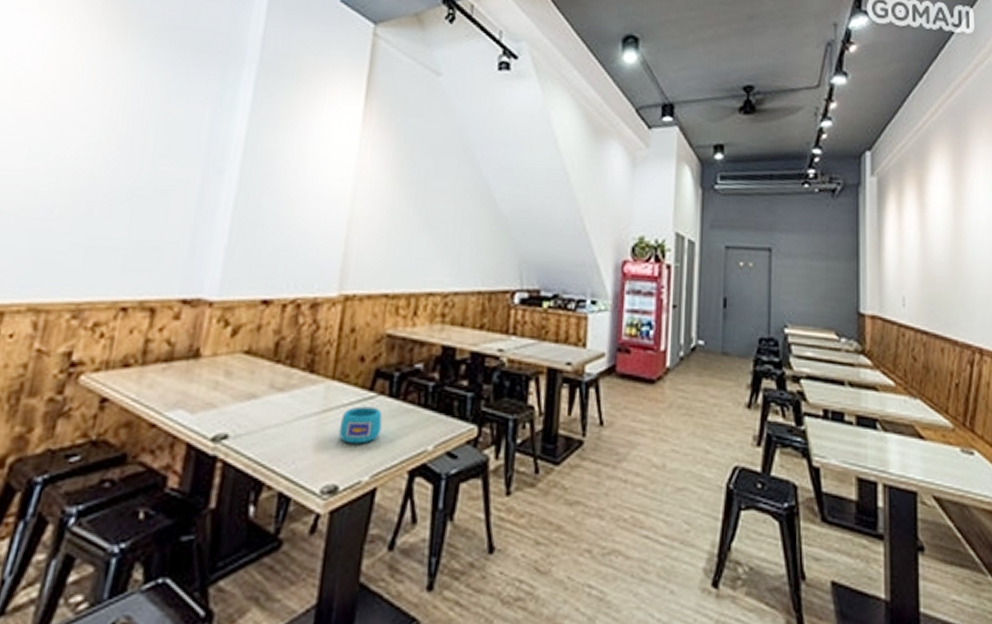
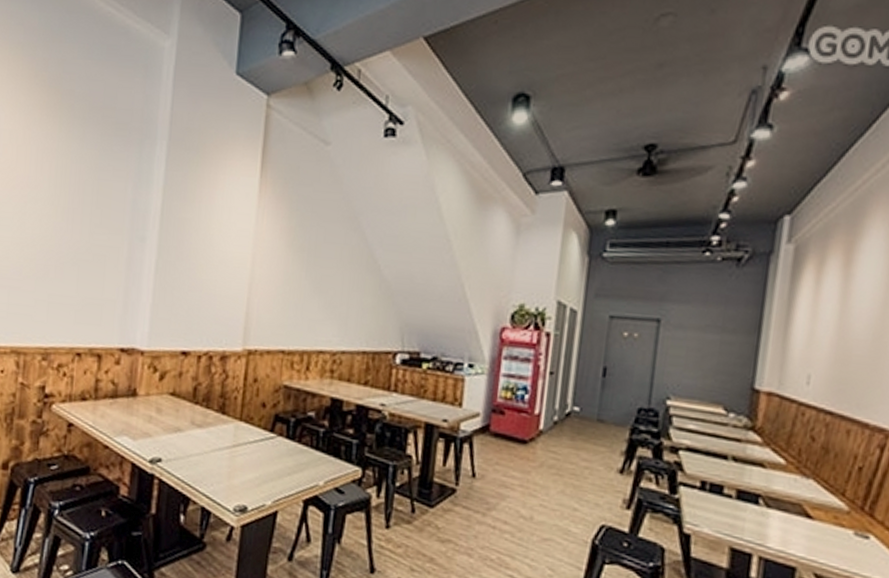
cup: present [338,406,383,444] -> none [246,444,282,475]

